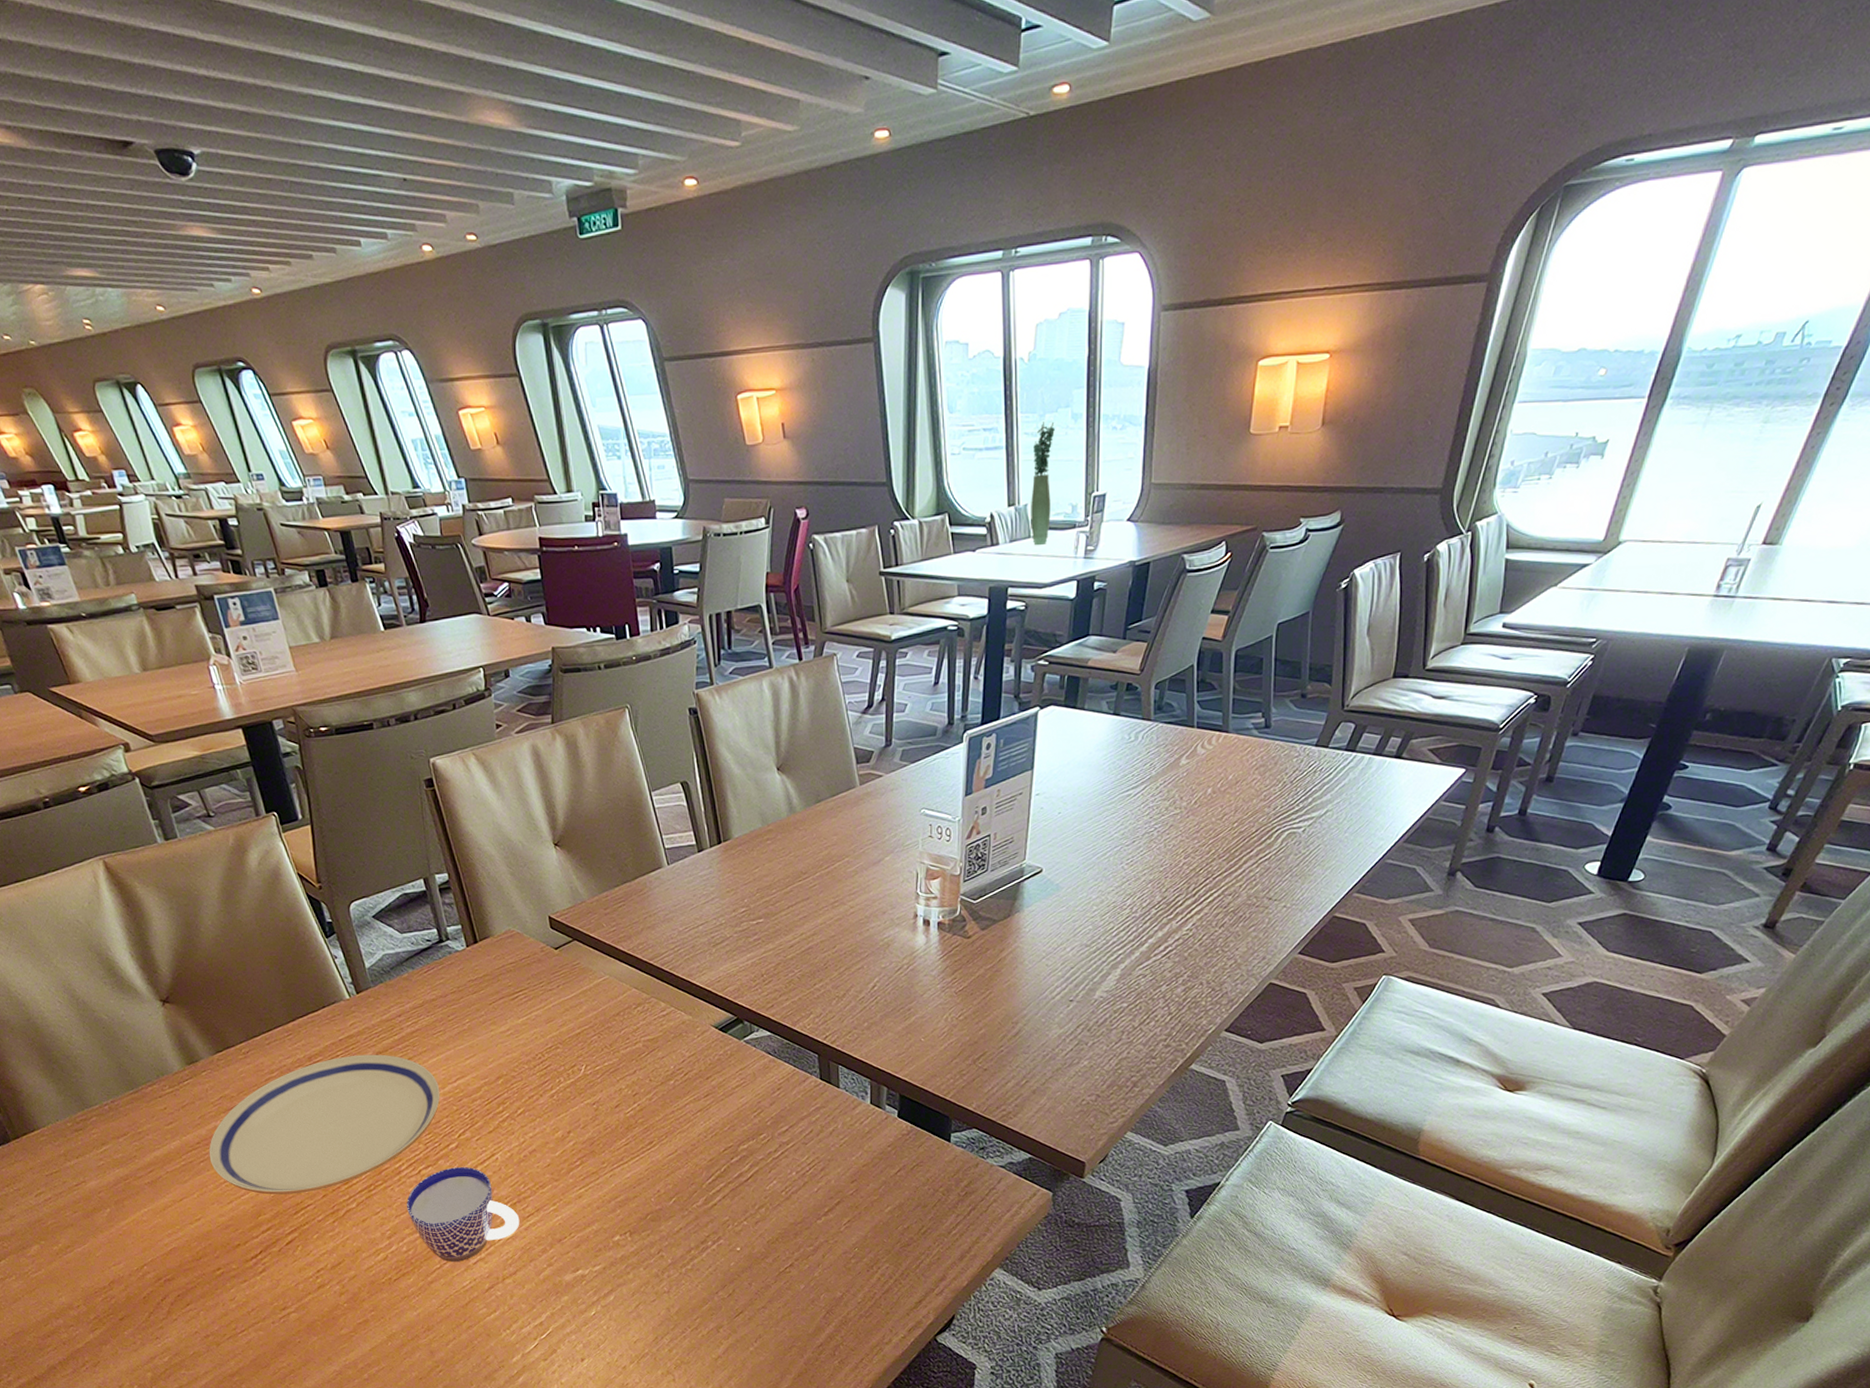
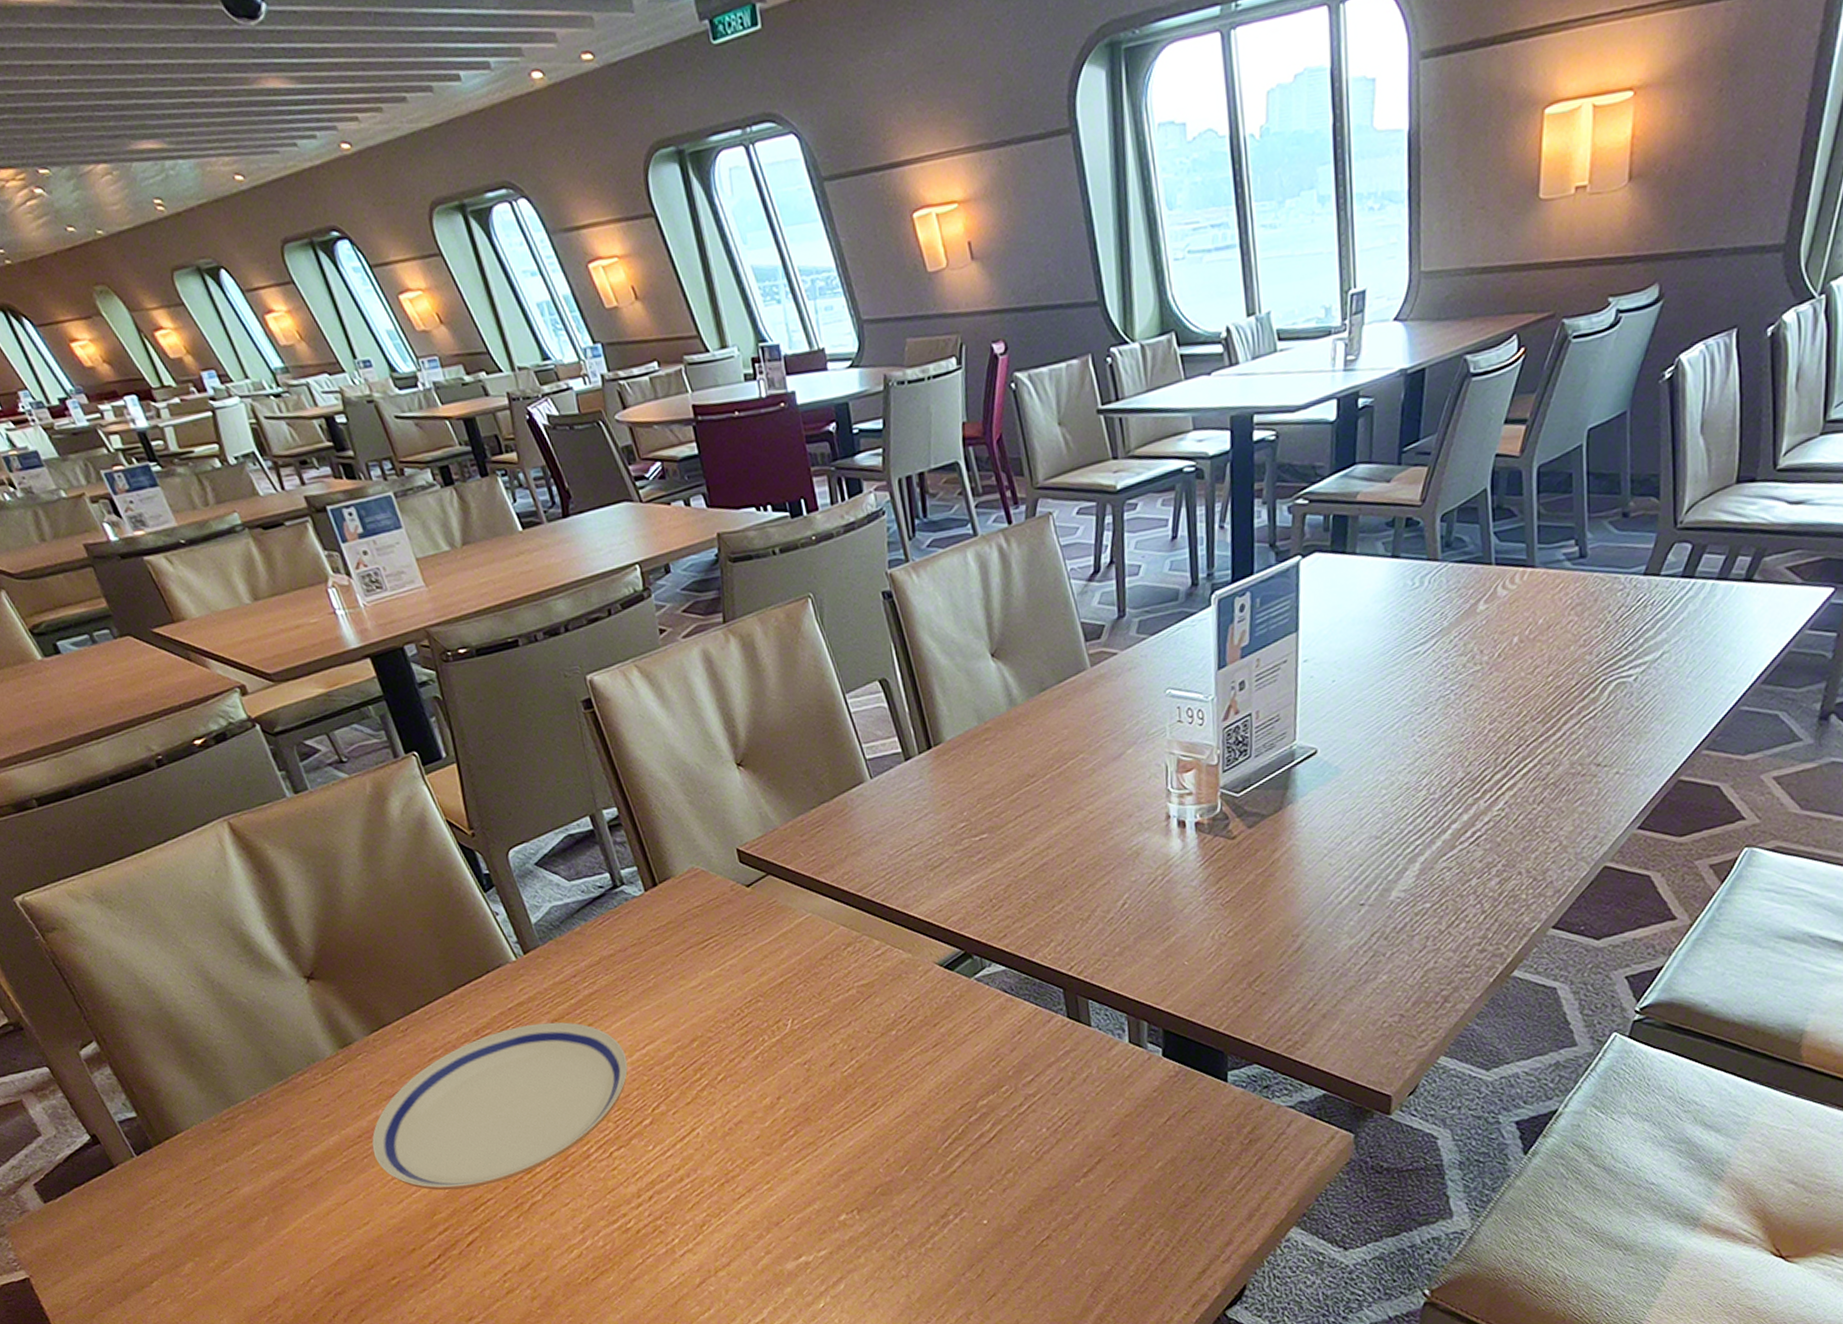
cup: present [406,1167,520,1262] -> none [599,1145,730,1255]
vase: present [1031,421,1055,546] -> none [1273,209,1300,362]

